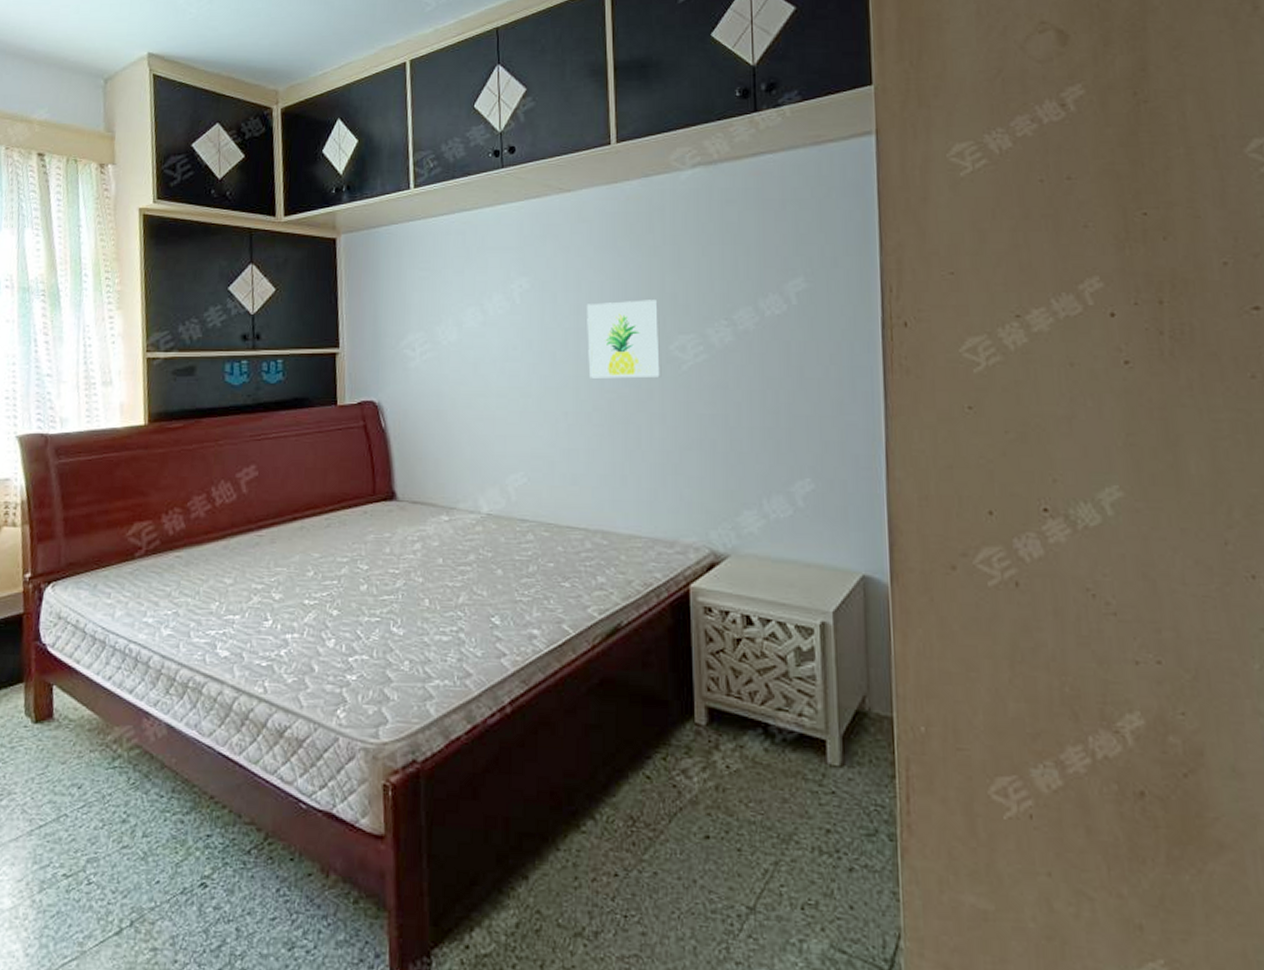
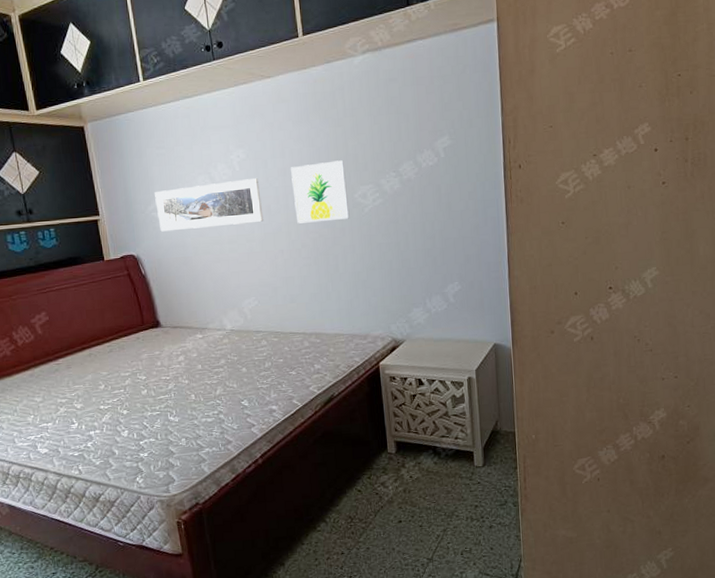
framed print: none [410,315,546,375] -> present [155,178,264,232]

